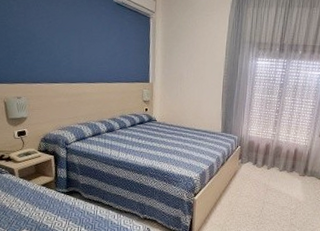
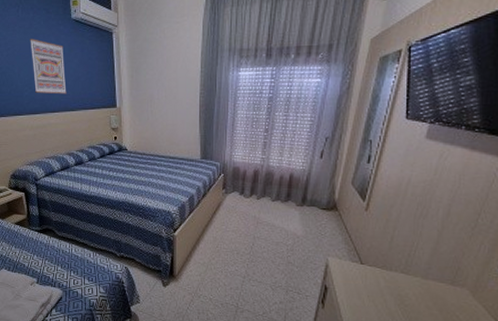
wall art: none [72,15,104,67] -> present [30,39,67,94]

